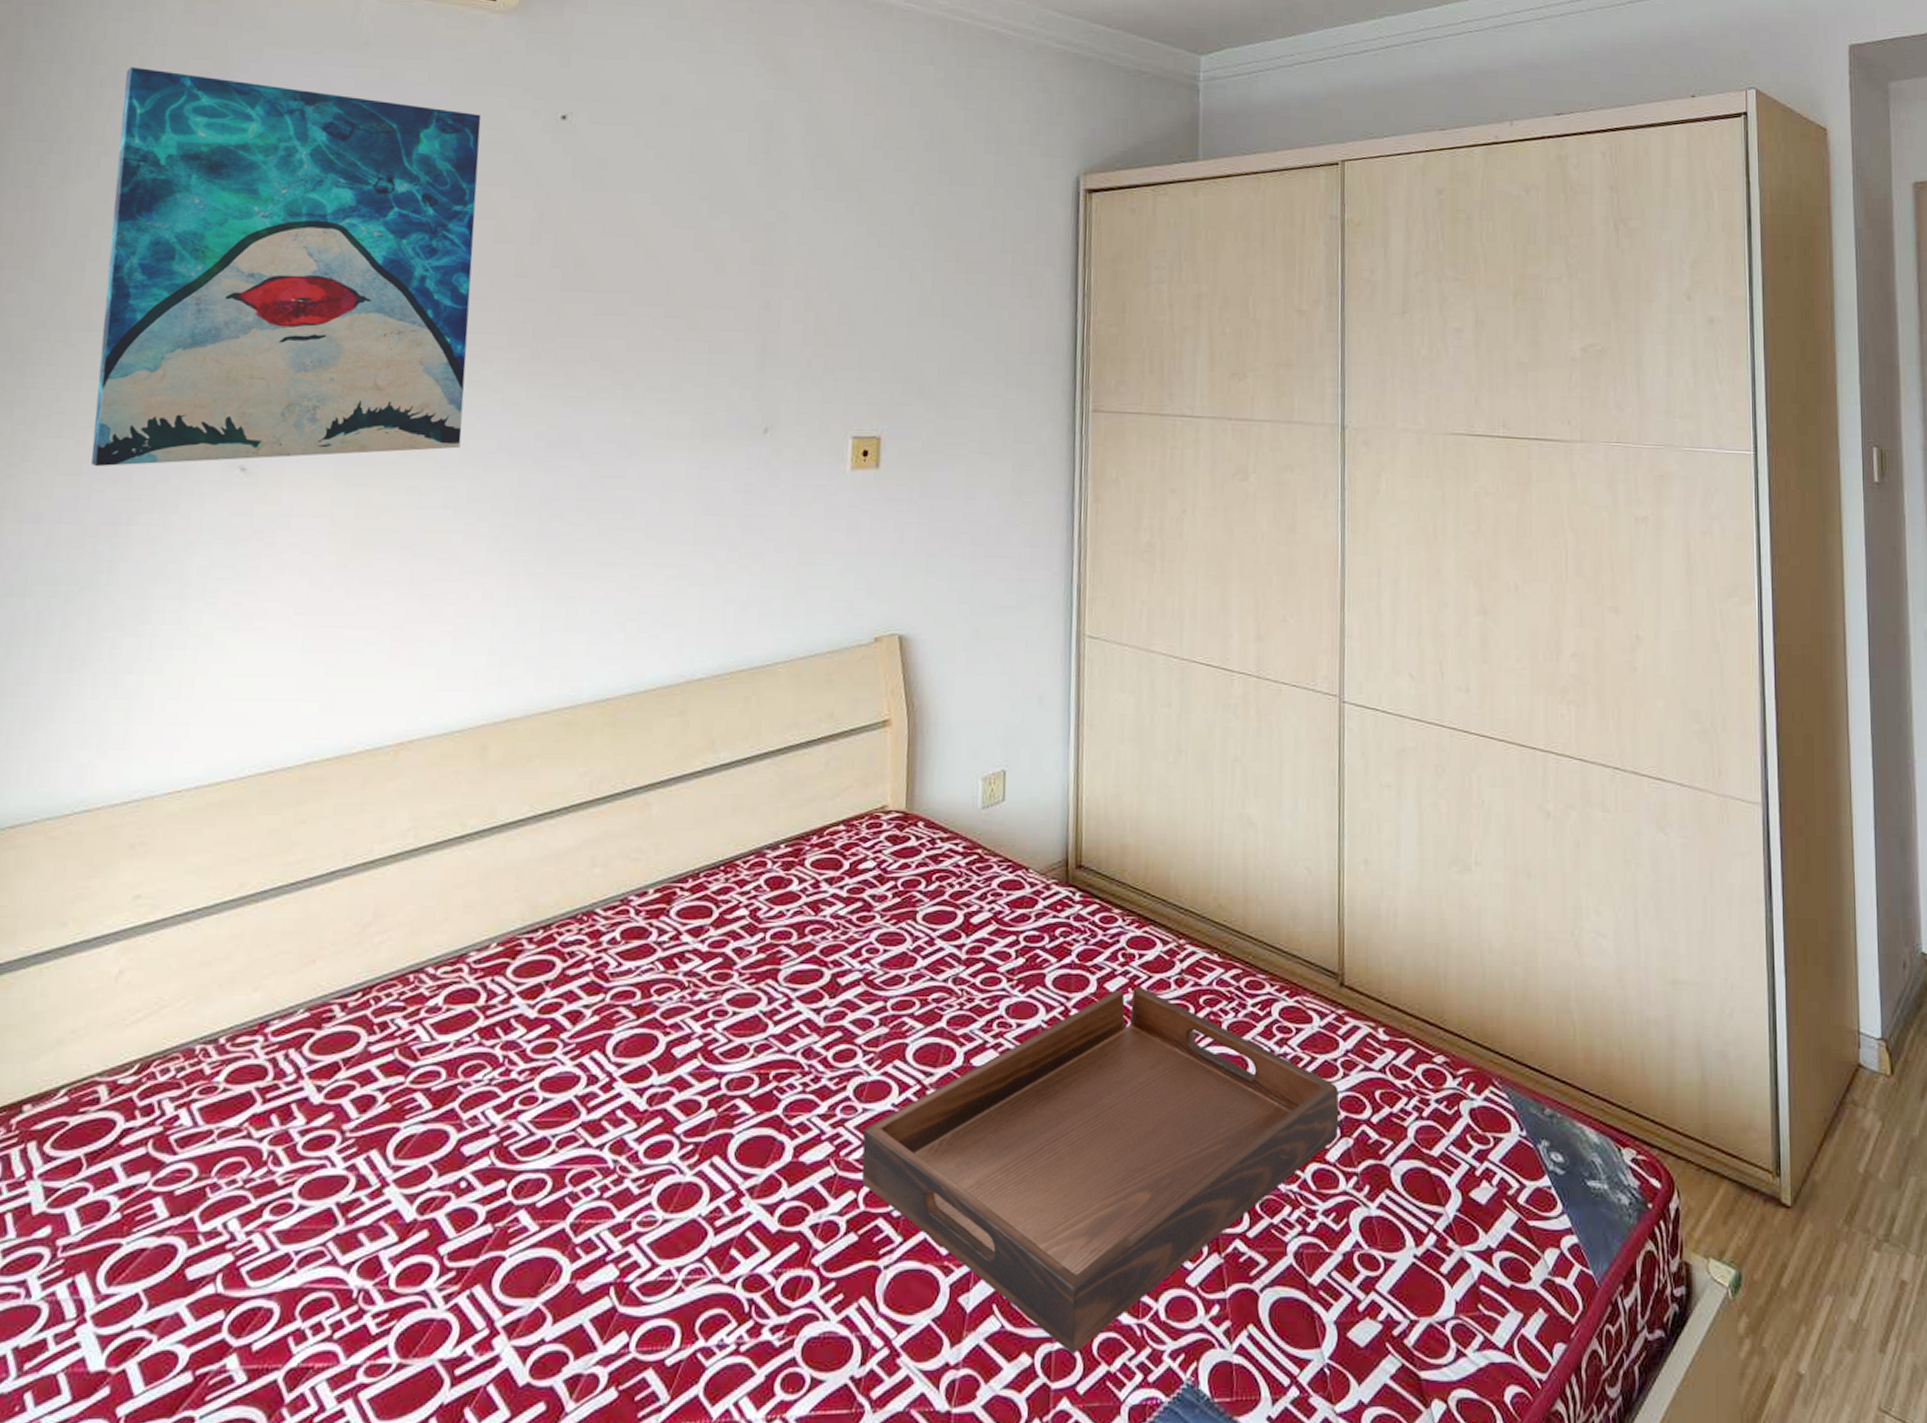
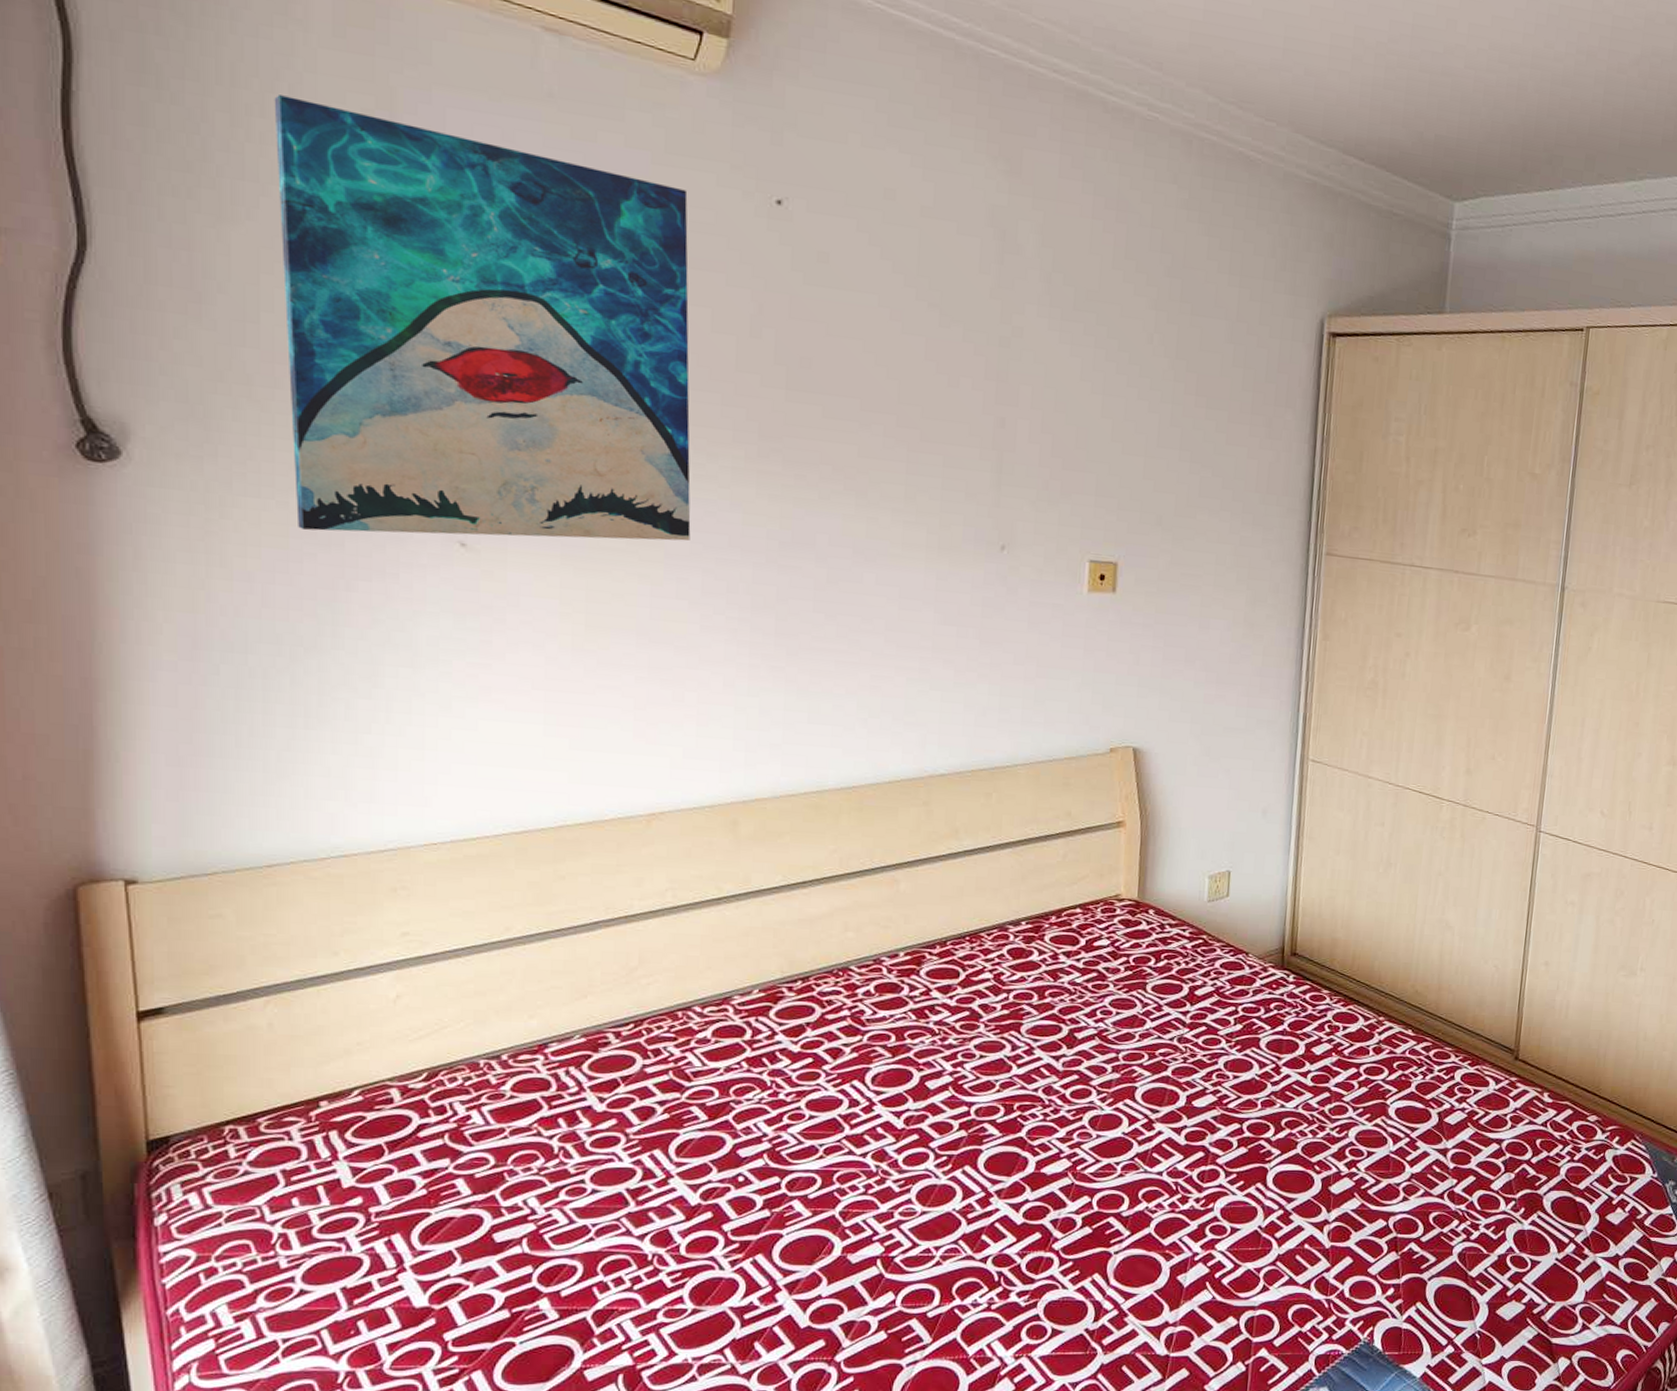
serving tray: present [861,986,1339,1355] -> none [1095,1051,1506,1319]

